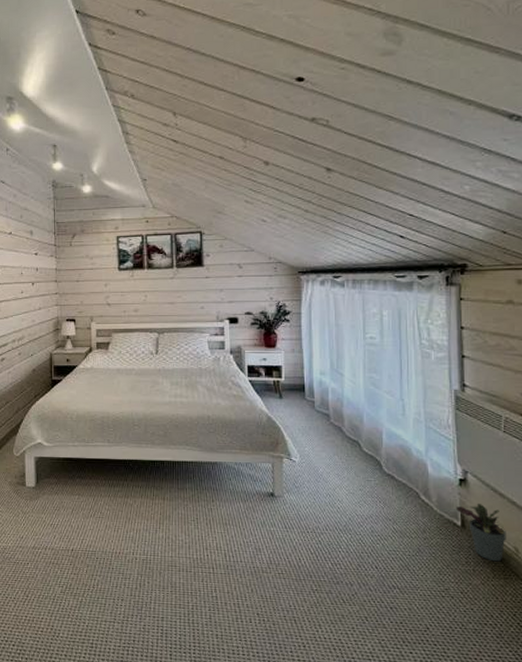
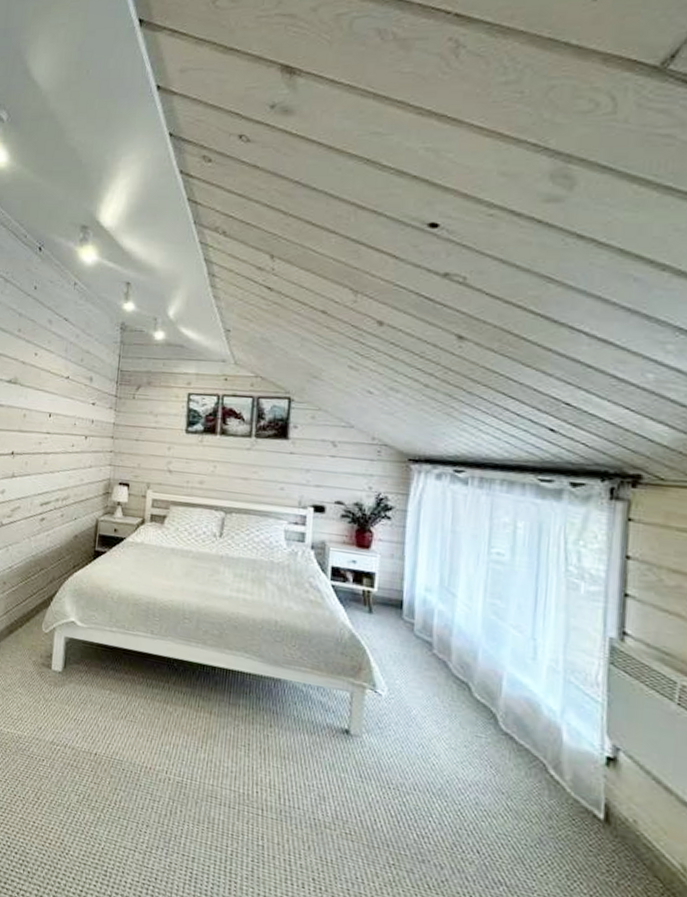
potted plant: present [456,504,506,562] -> none [599,793,671,880]

